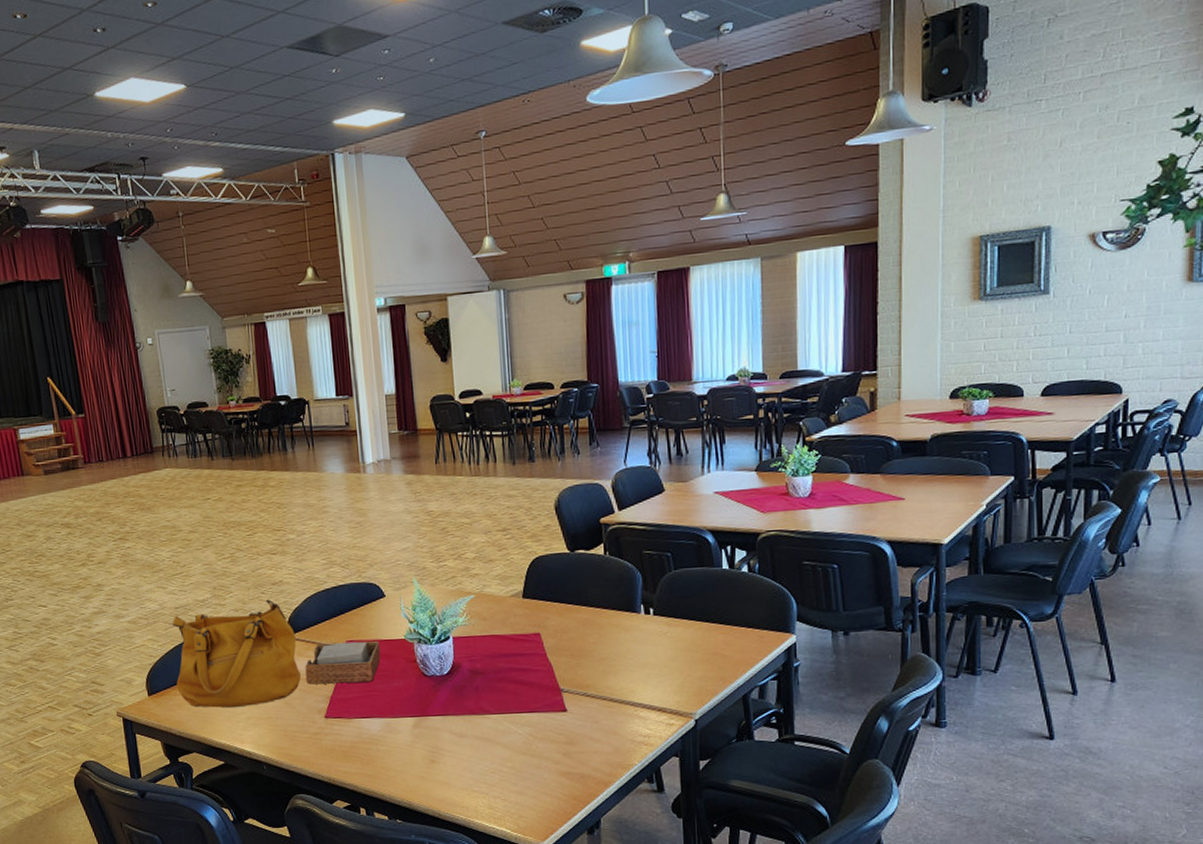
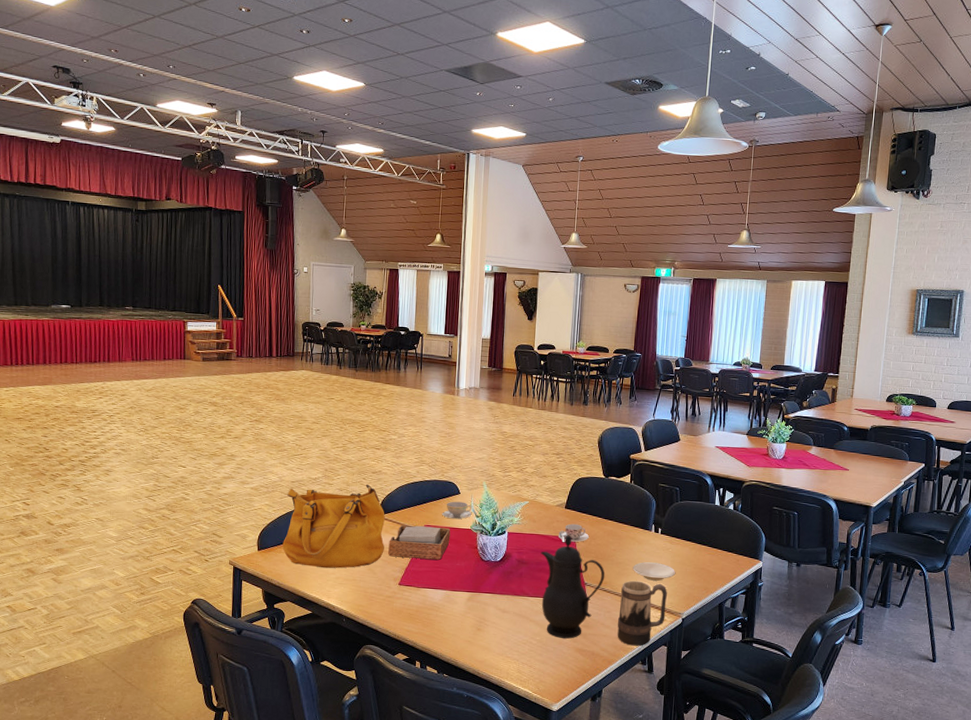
teacup: none [366,606,404,629] -> present [442,501,472,520]
coffeepot: none [498,631,586,761] -> present [540,535,605,639]
teacup: none [517,616,560,641] -> present [558,523,590,542]
beer mug: none [609,678,672,761] -> present [617,580,667,646]
saucer: none [621,652,680,676] -> present [632,562,676,581]

